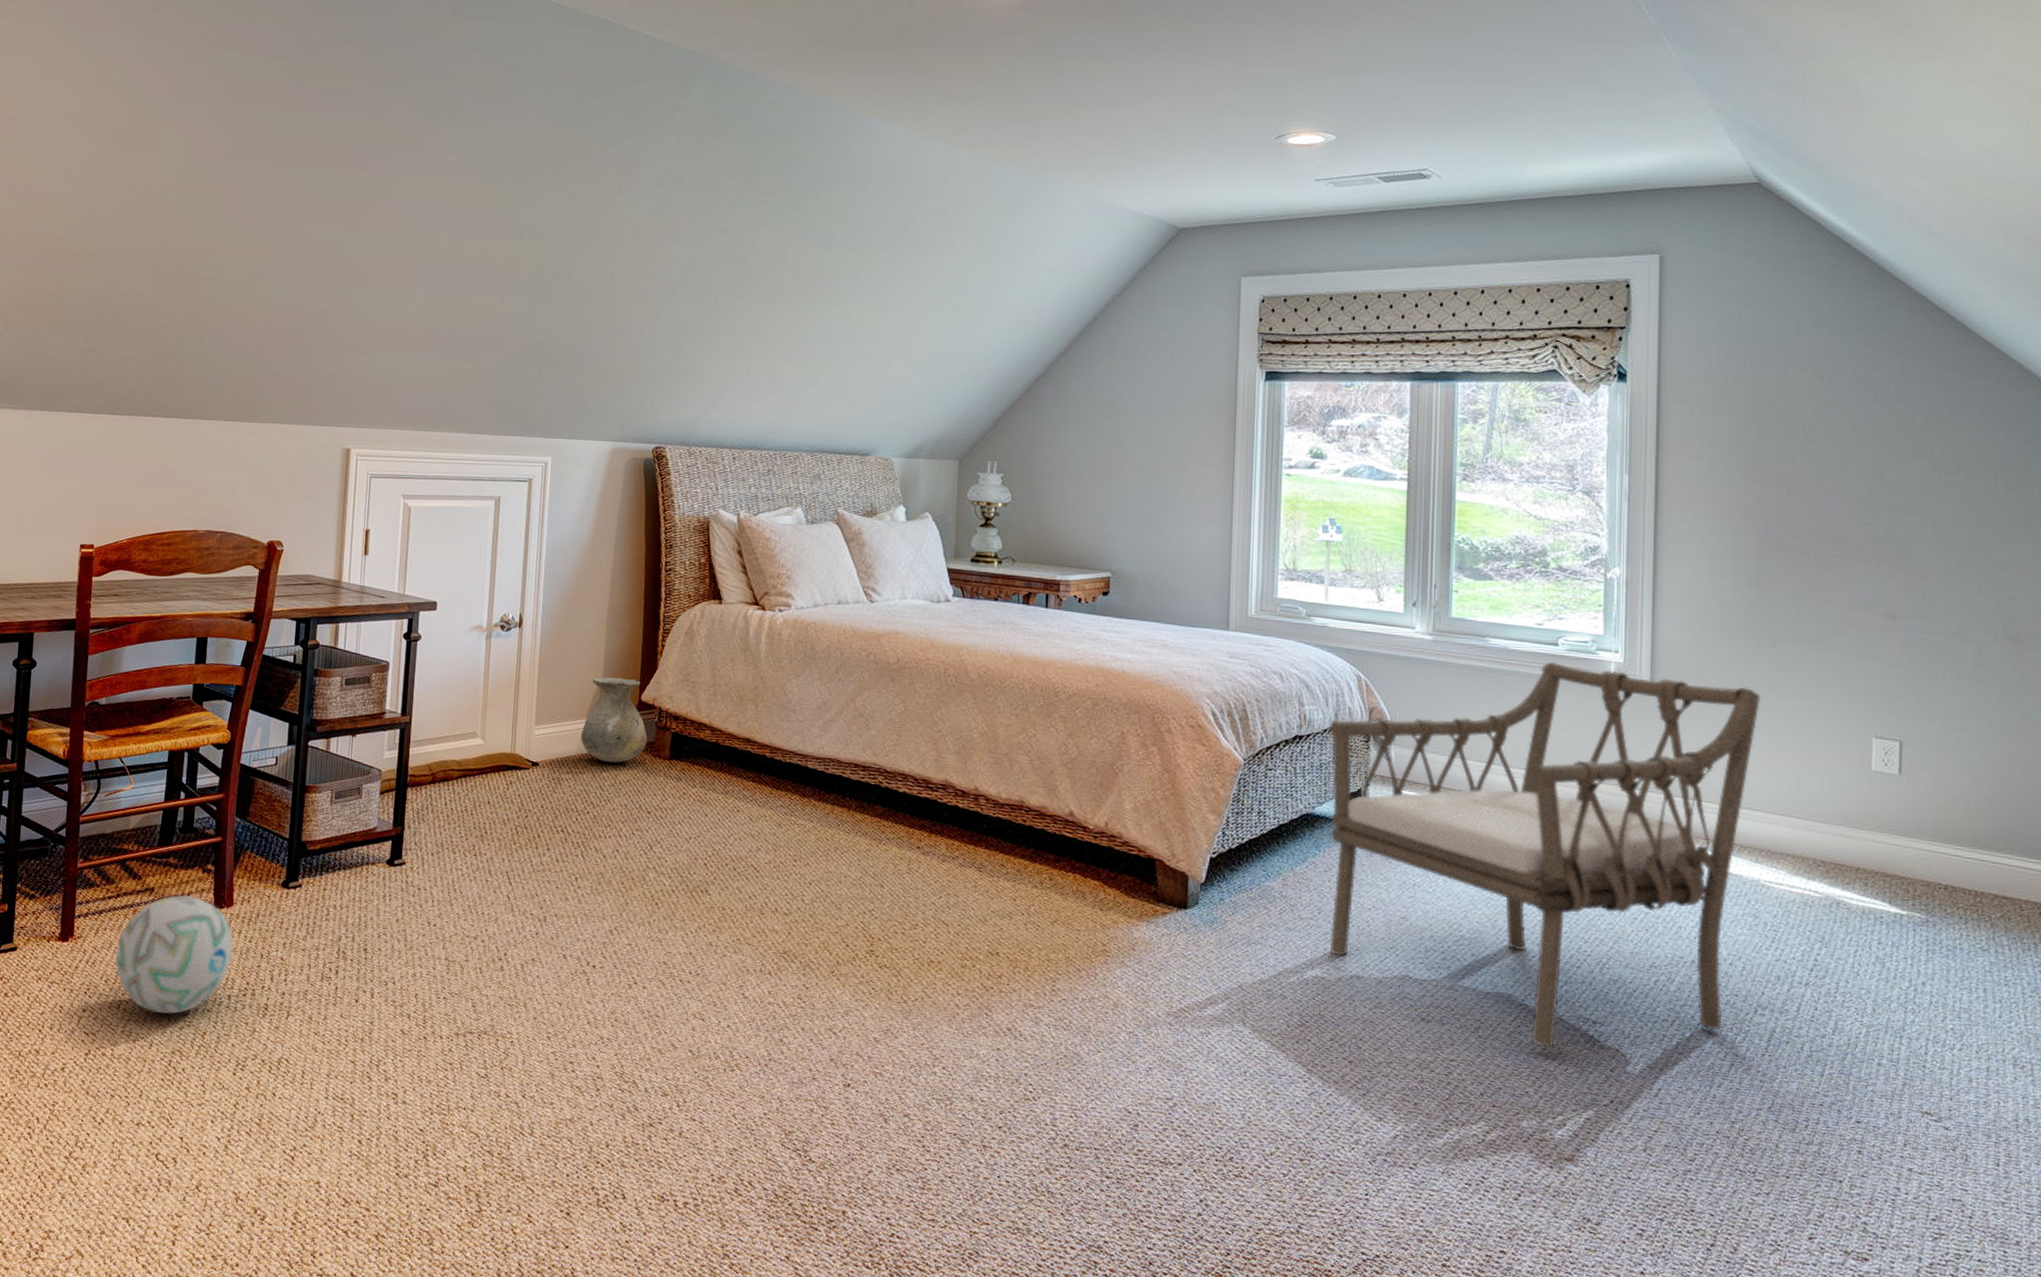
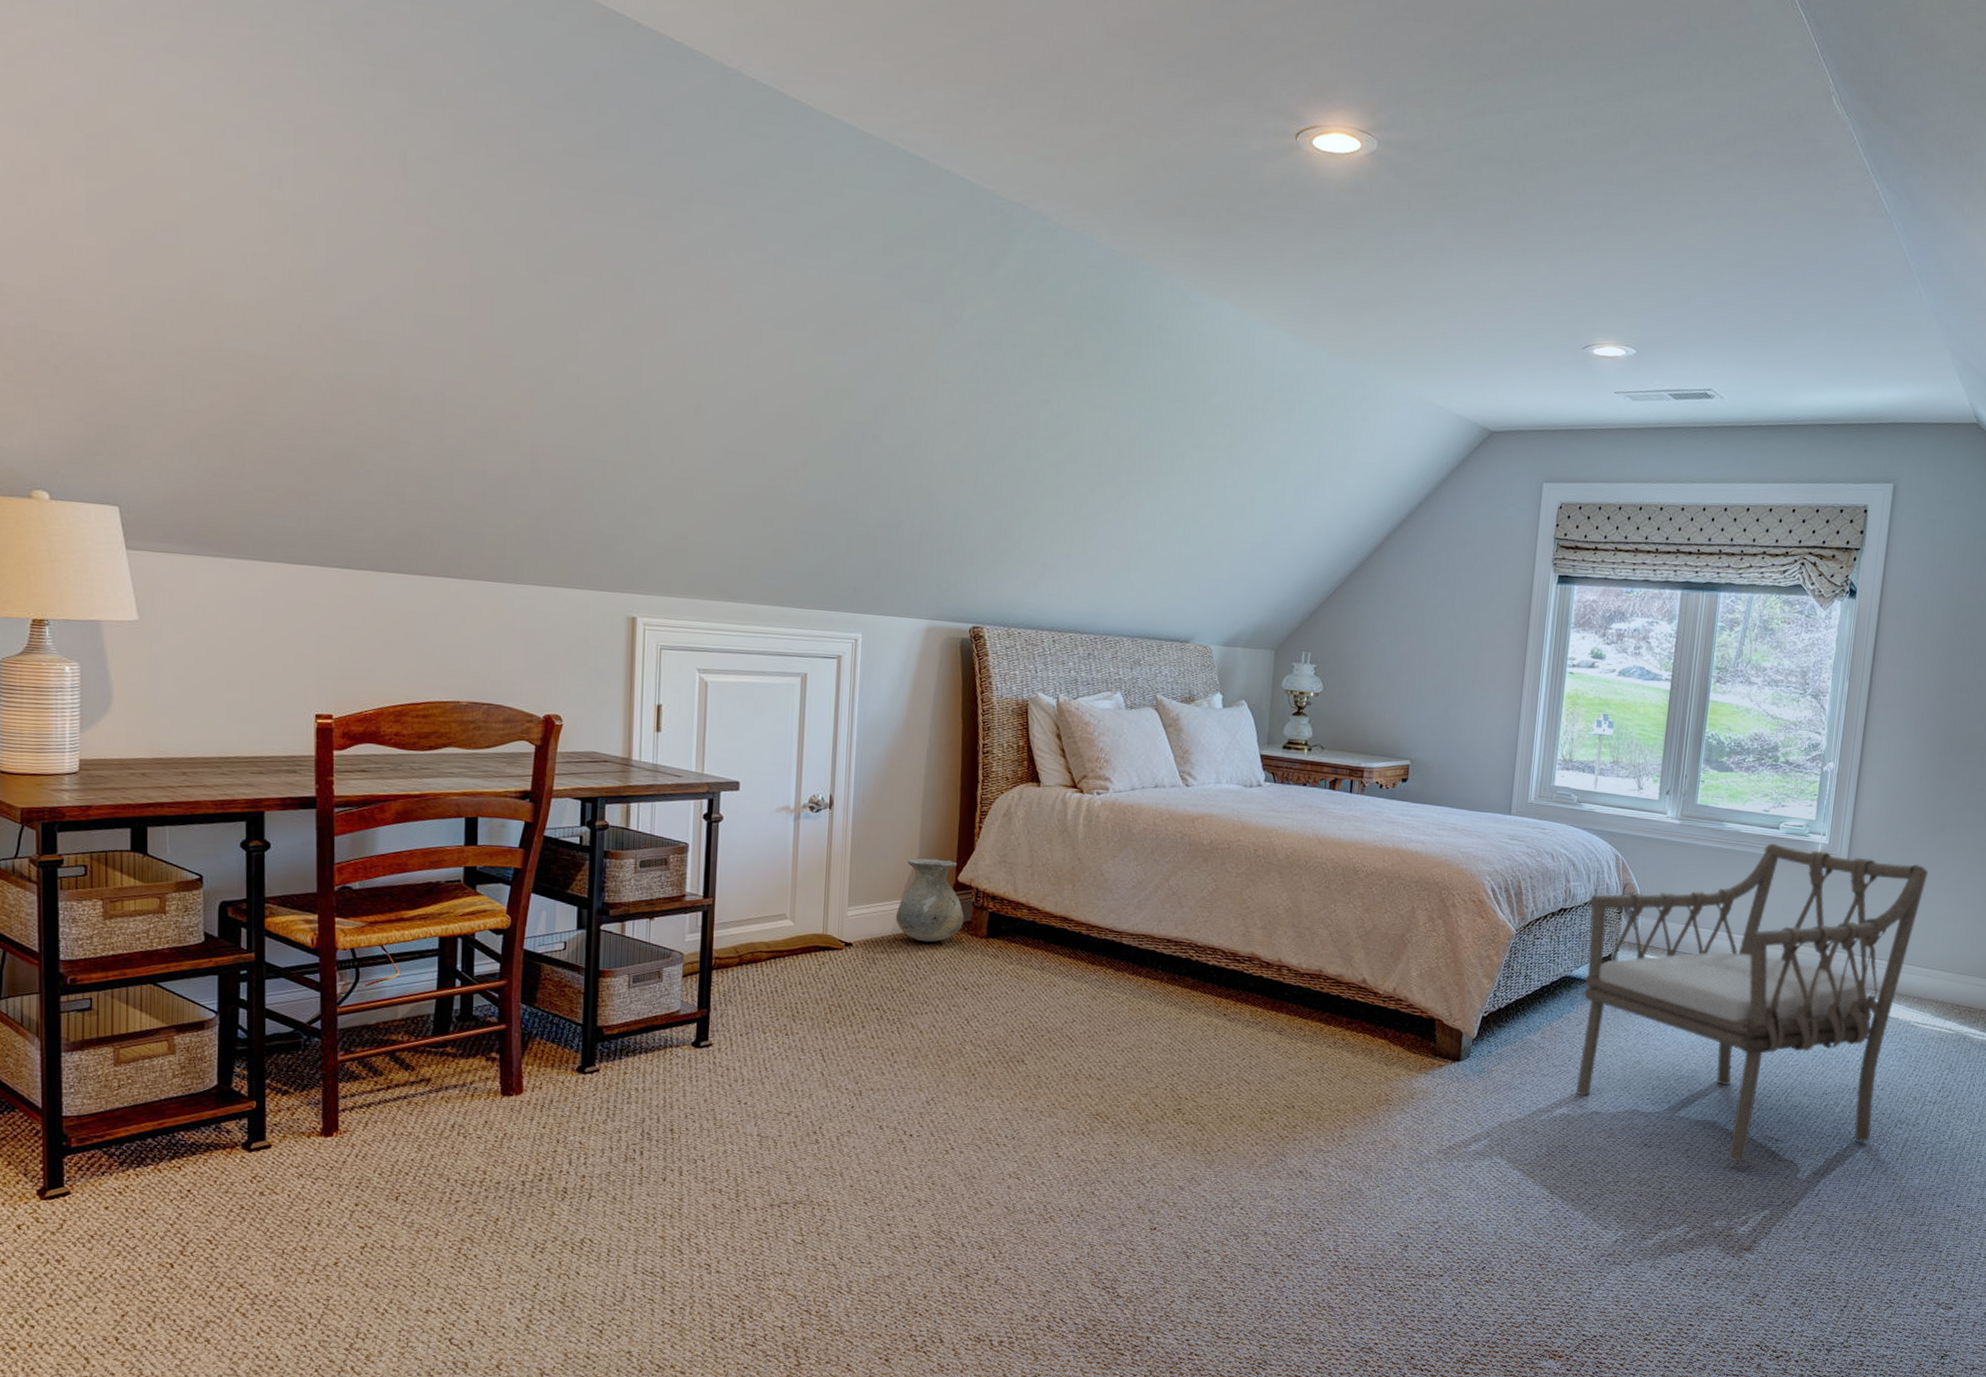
ball: present [115,894,233,1014] -> none [390,1084,525,1203]

